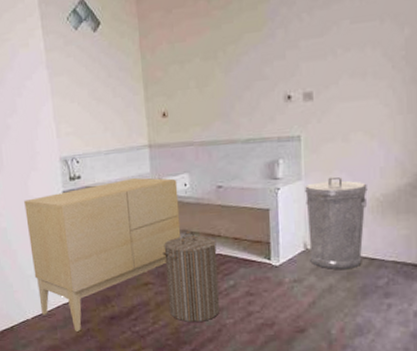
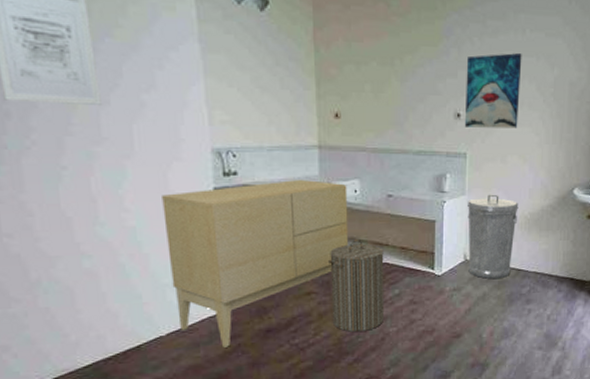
wall art: none [295,20,362,109] -> present [464,53,522,129]

